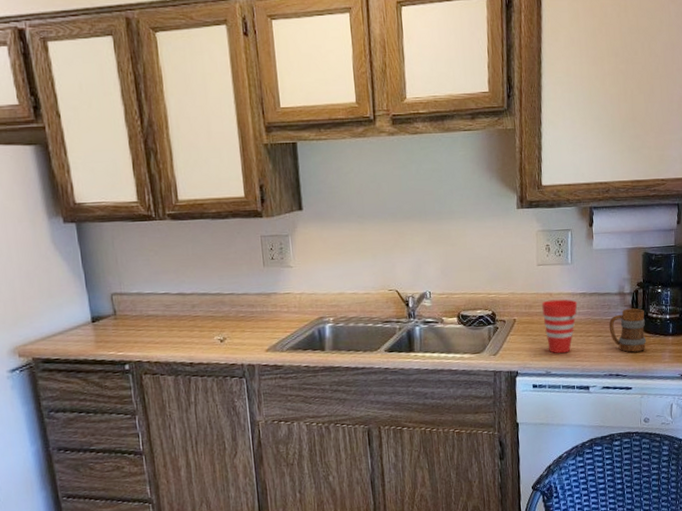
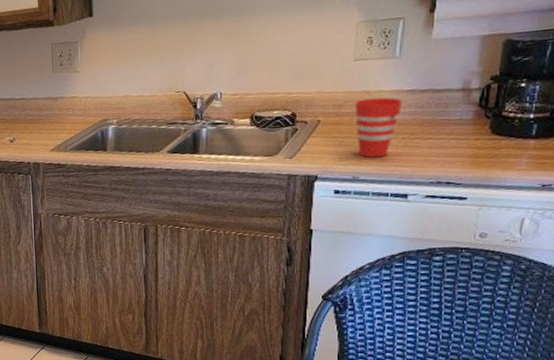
mug: present [608,308,646,353] -> none [443,106,498,158]

